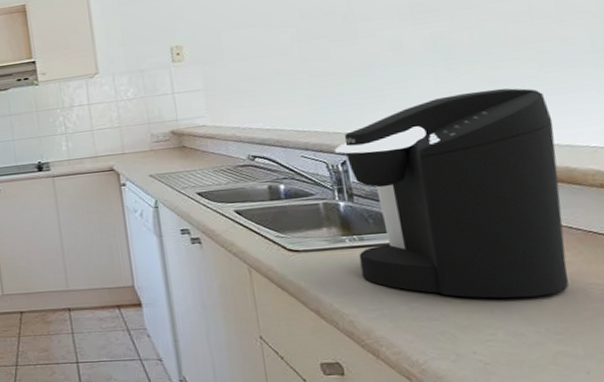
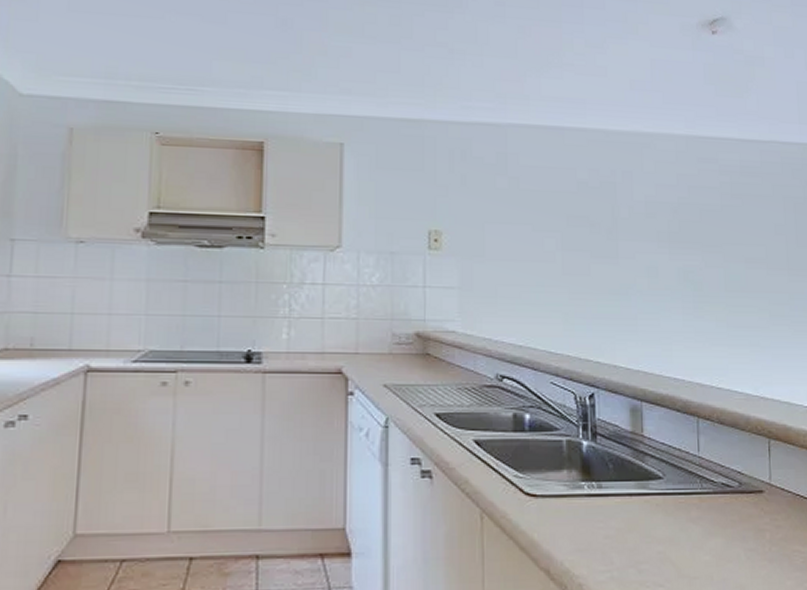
coffee maker: present [335,88,569,299] -> none [585,334,778,564]

